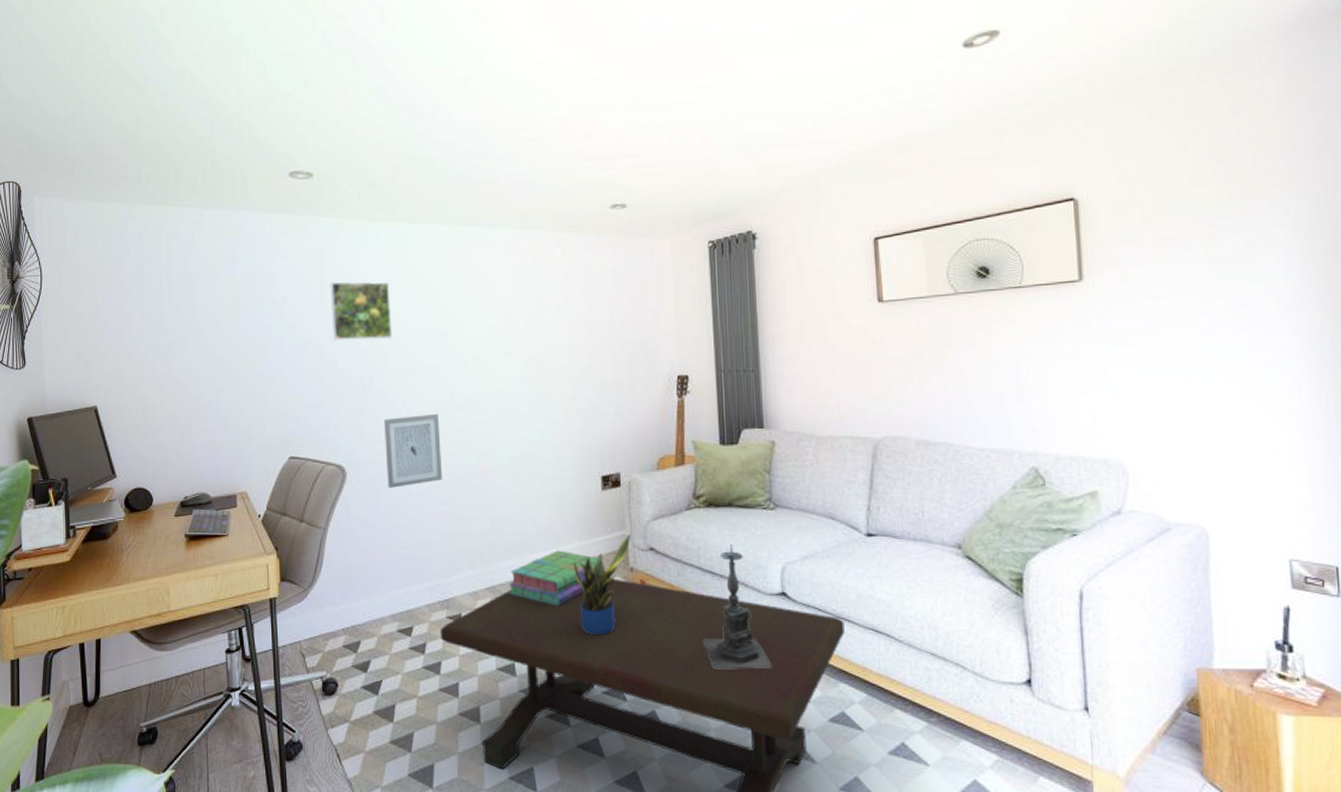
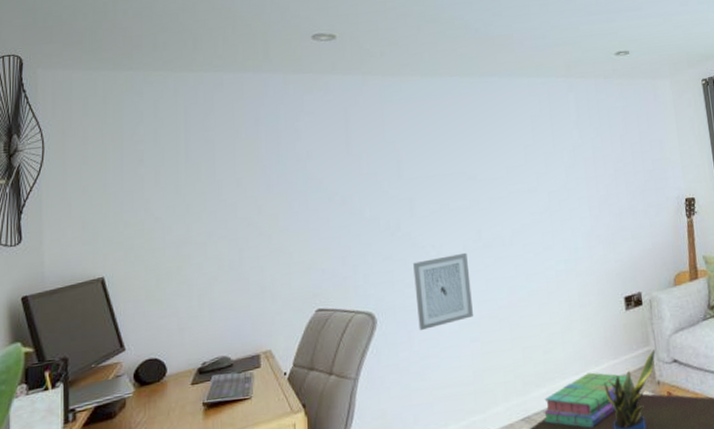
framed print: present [330,281,393,341] -> none [355,132,419,191]

